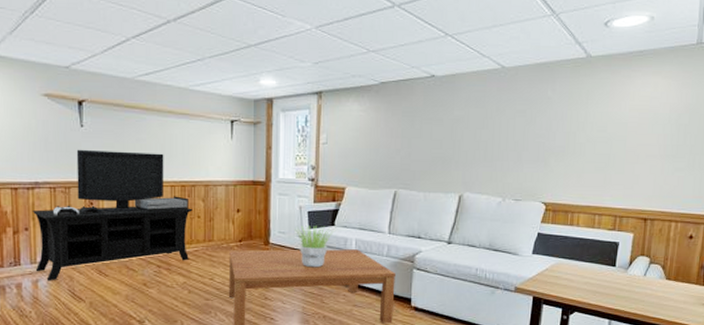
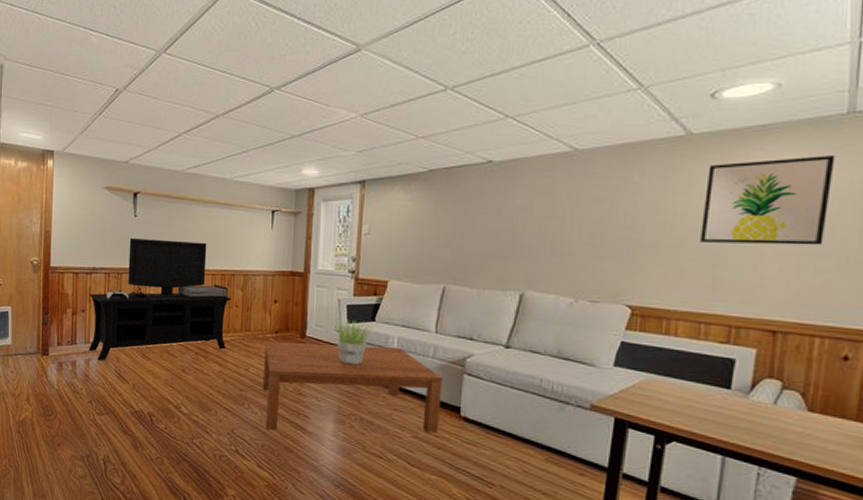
wall art: none [596,77,688,150] -> present [700,156,836,246]

